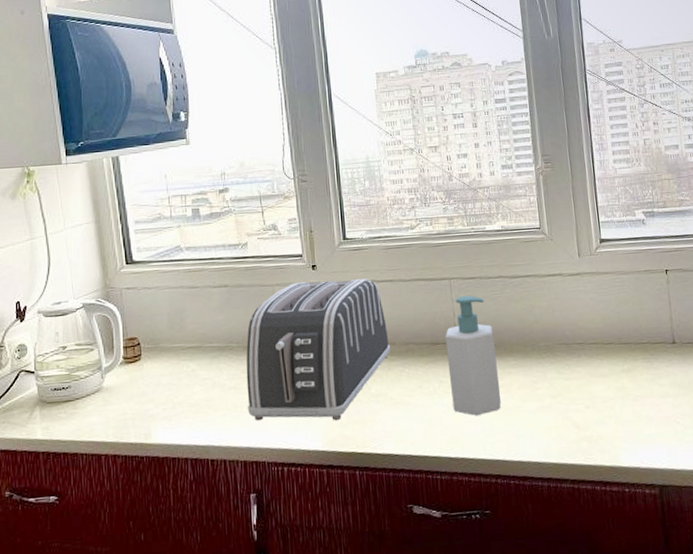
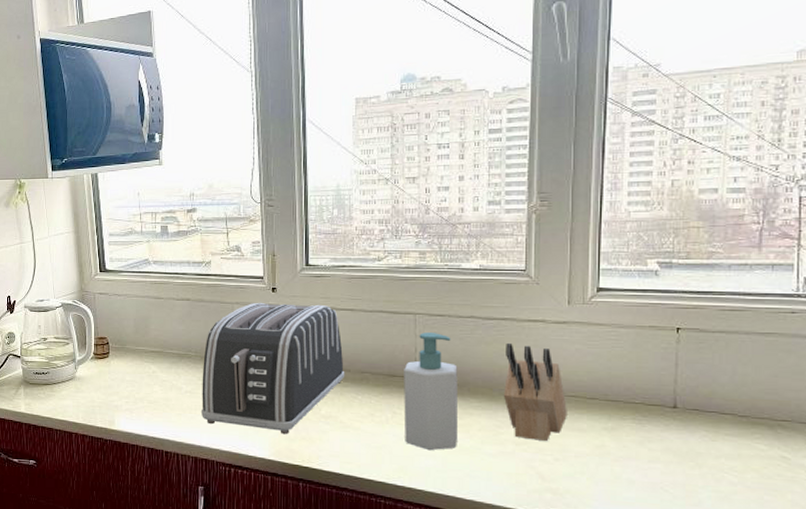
knife block: none [532,298,591,391] -> present [503,342,567,442]

